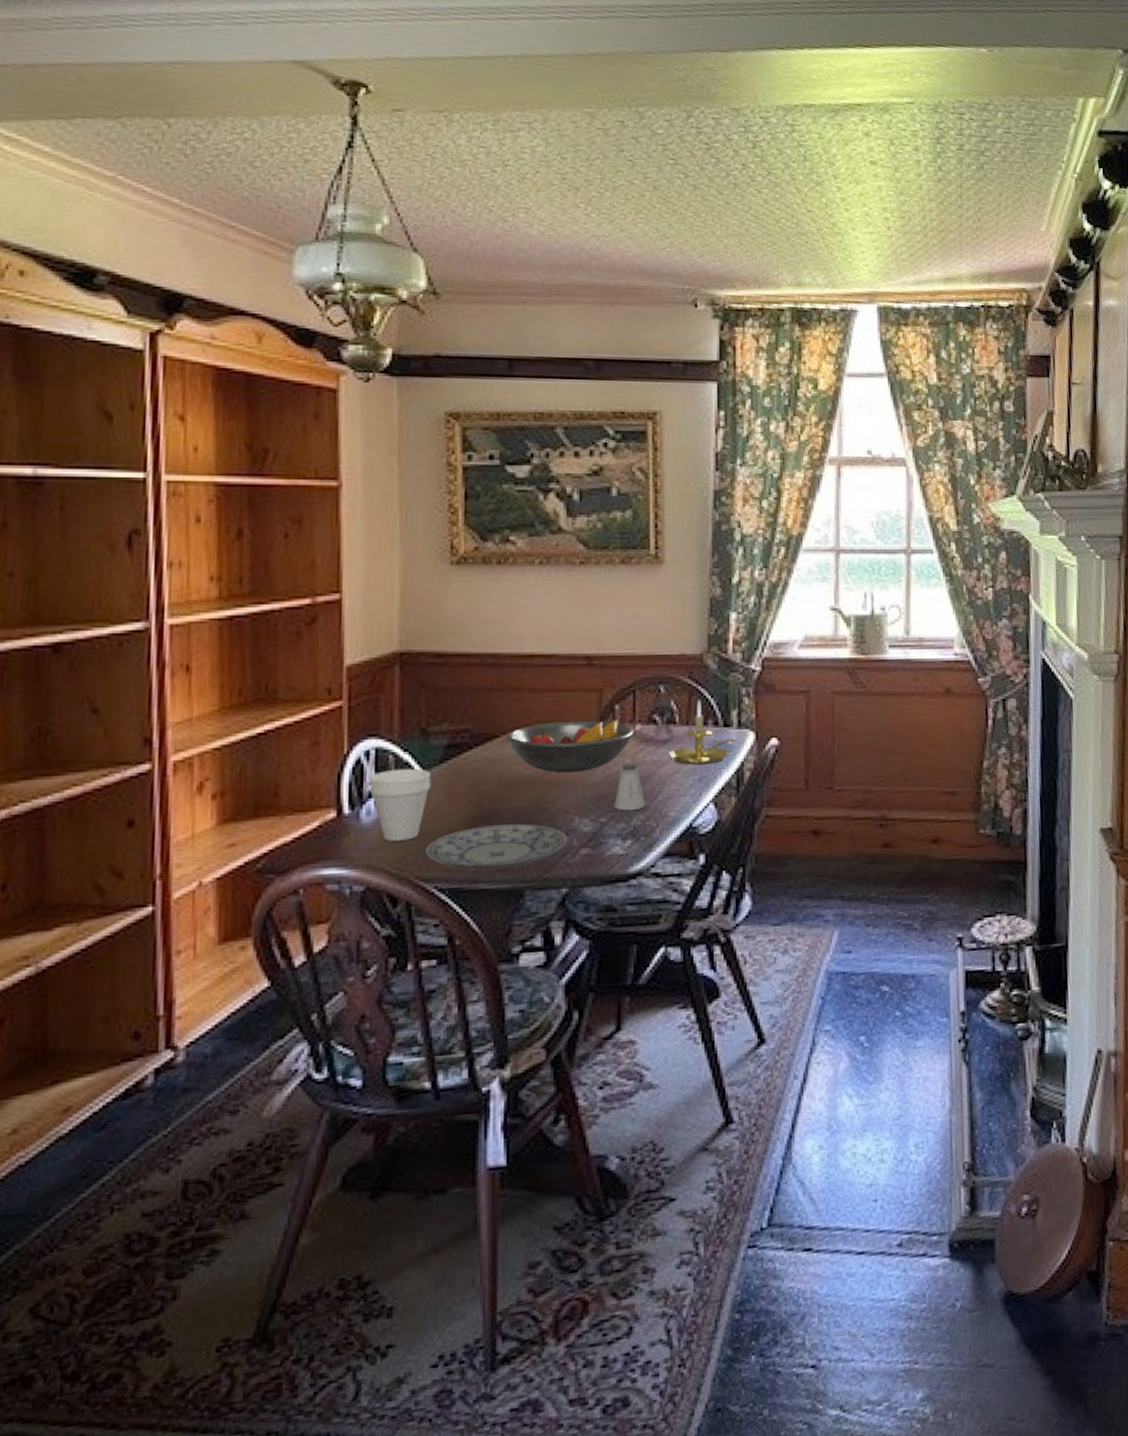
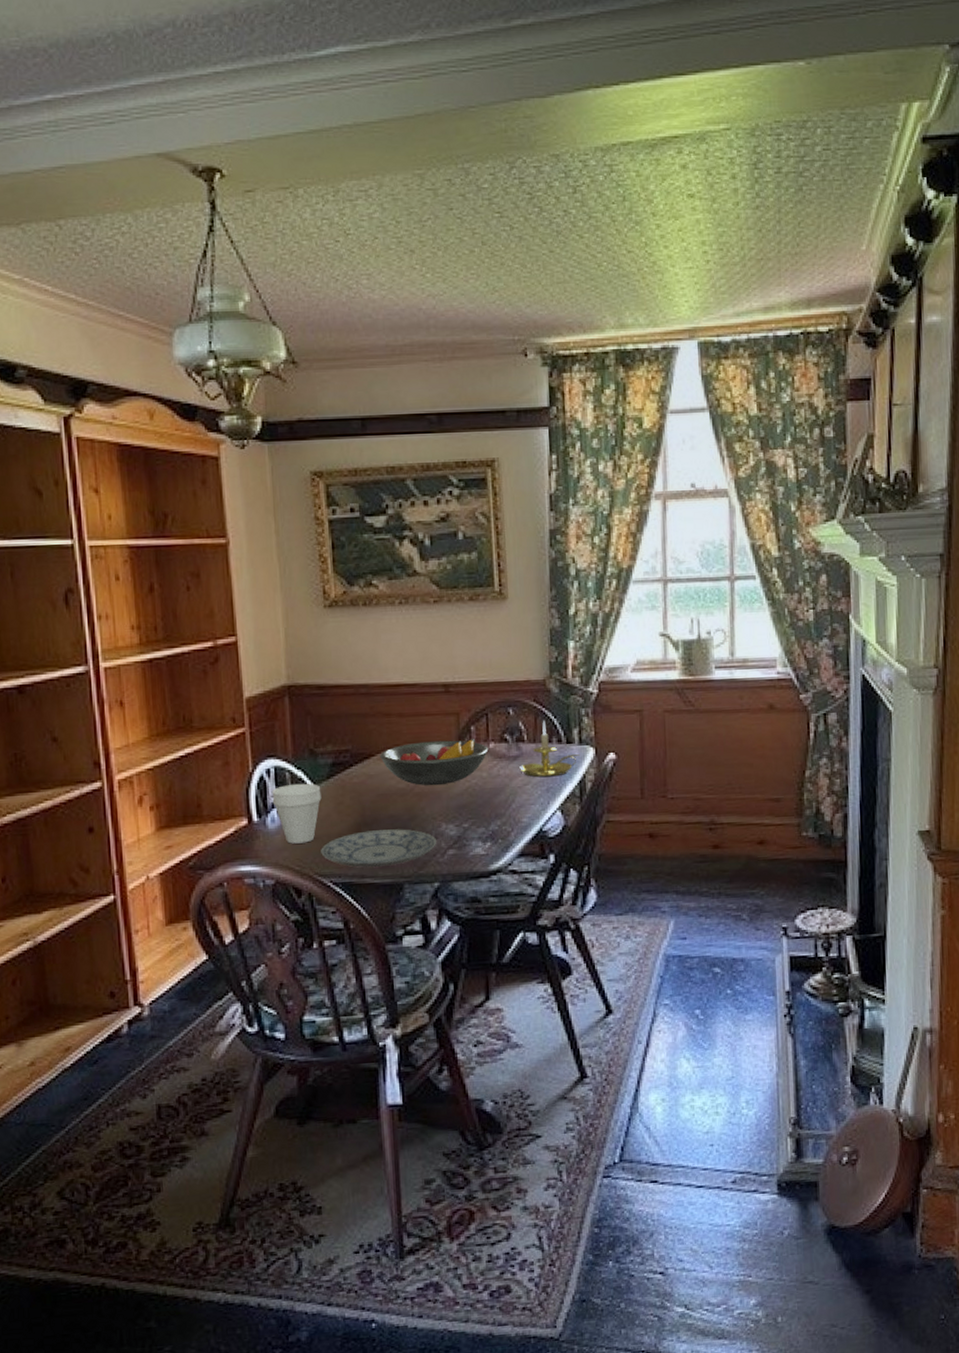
saltshaker: present [614,763,645,811] -> none [474,777,501,818]

